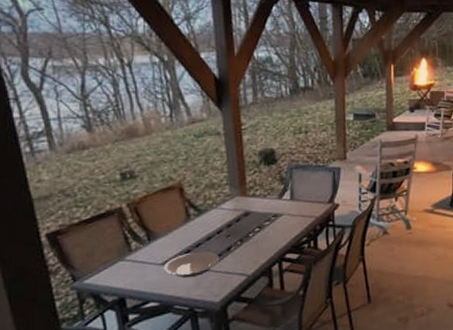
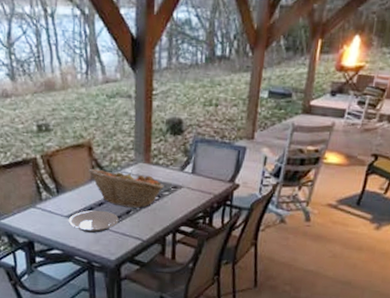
fruit basket: none [182,205,264,244] -> present [88,168,164,208]

